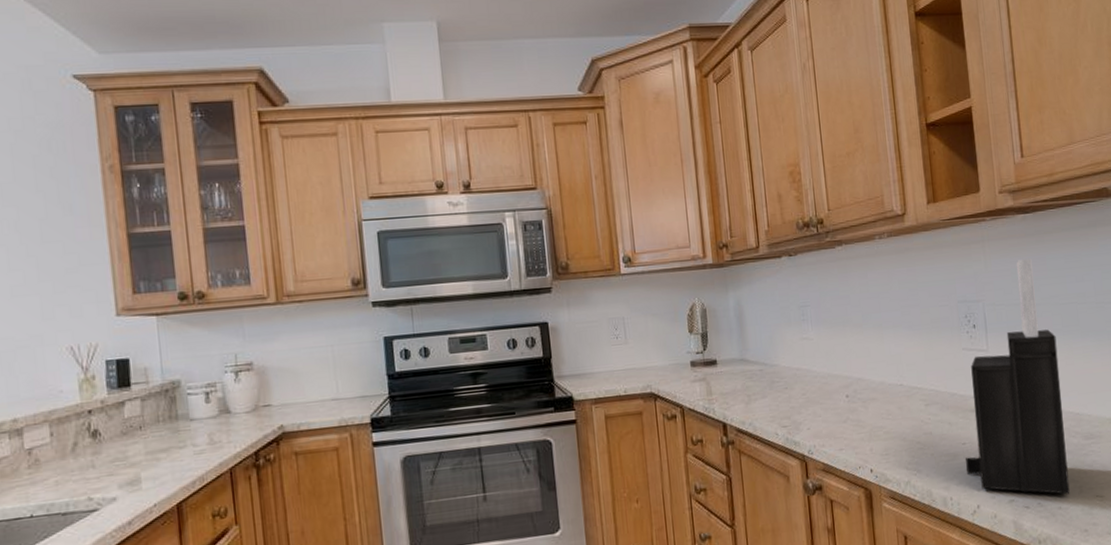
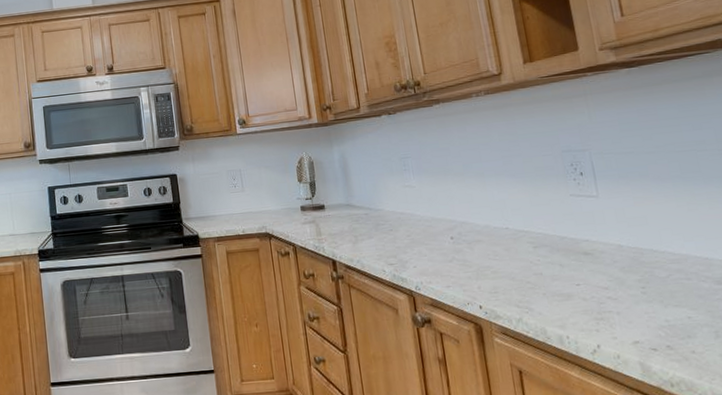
knife block: present [966,258,1070,495] -> none [580,108,704,339]

